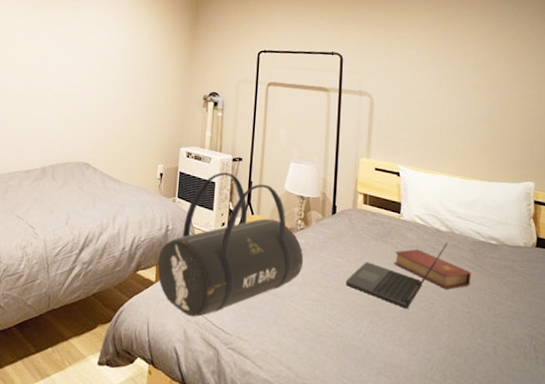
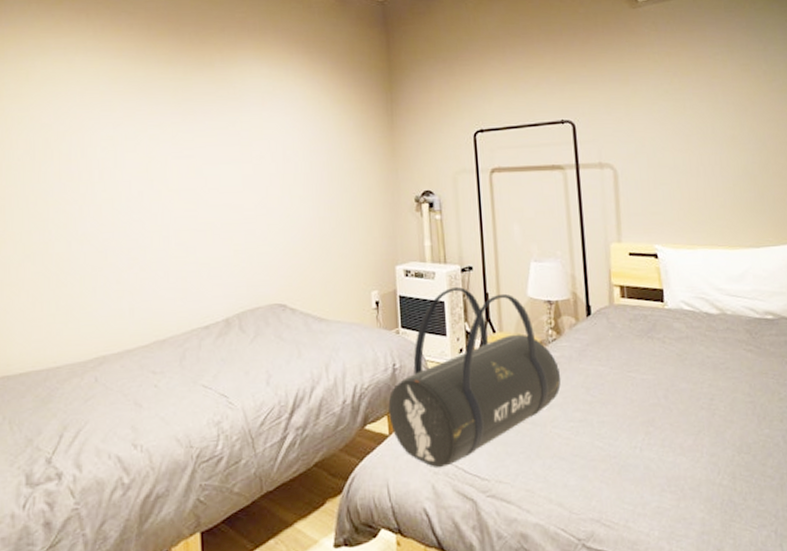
laptop: present [345,241,449,308] -> none [612,325,721,410]
book: present [394,249,472,289] -> none [663,340,751,380]

